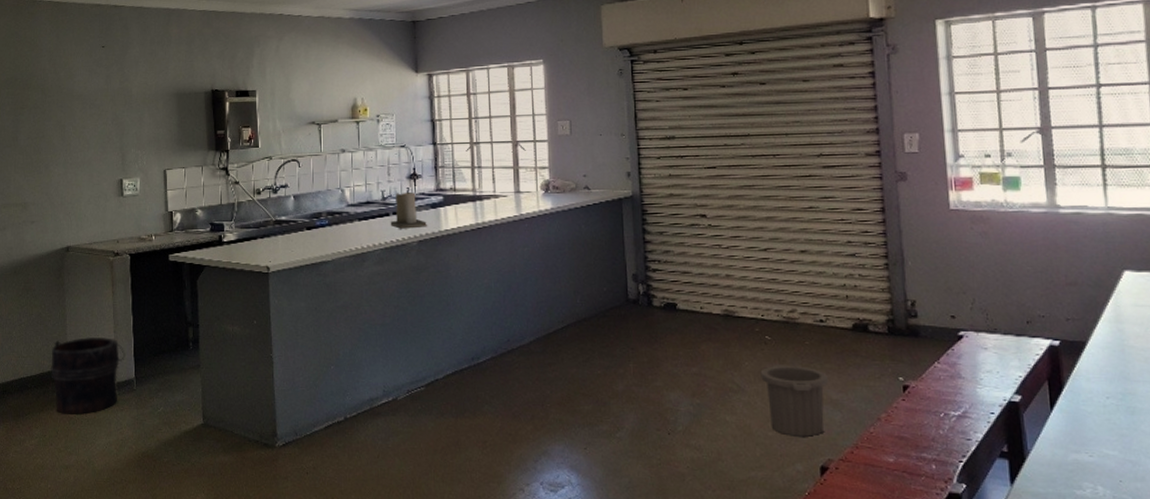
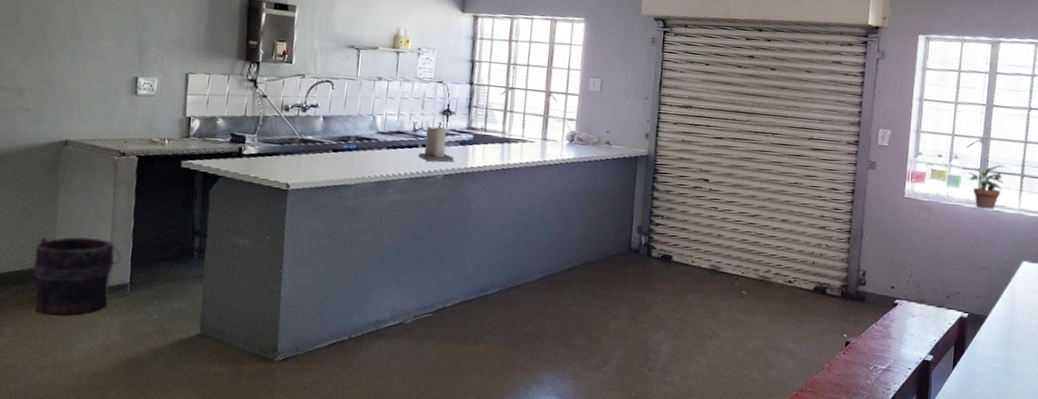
trash can: present [760,365,829,437] -> none [733,316,789,380]
potted plant: none [1028,156,1080,213] -> present [968,164,1007,210]

